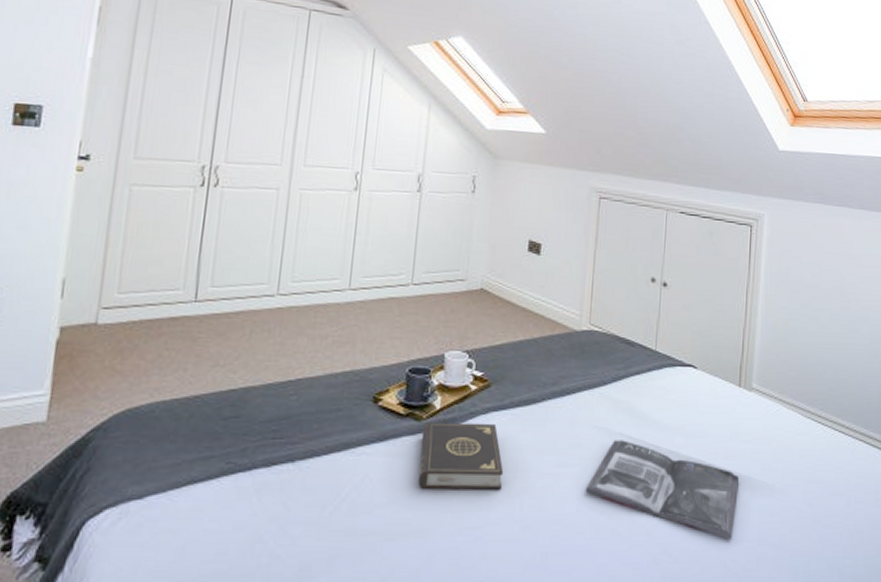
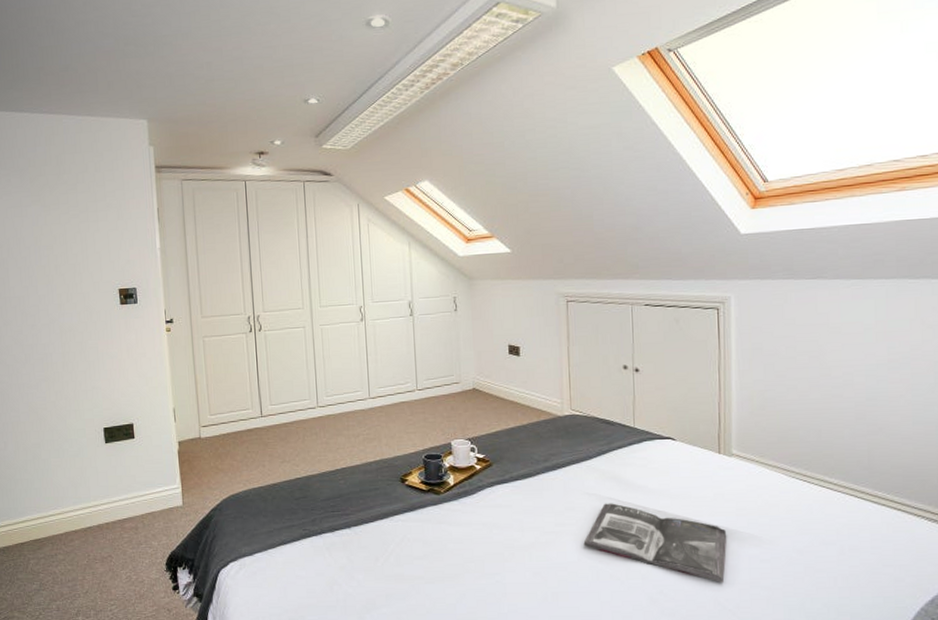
book: present [418,422,504,490] -> none [441,494,512,546]

